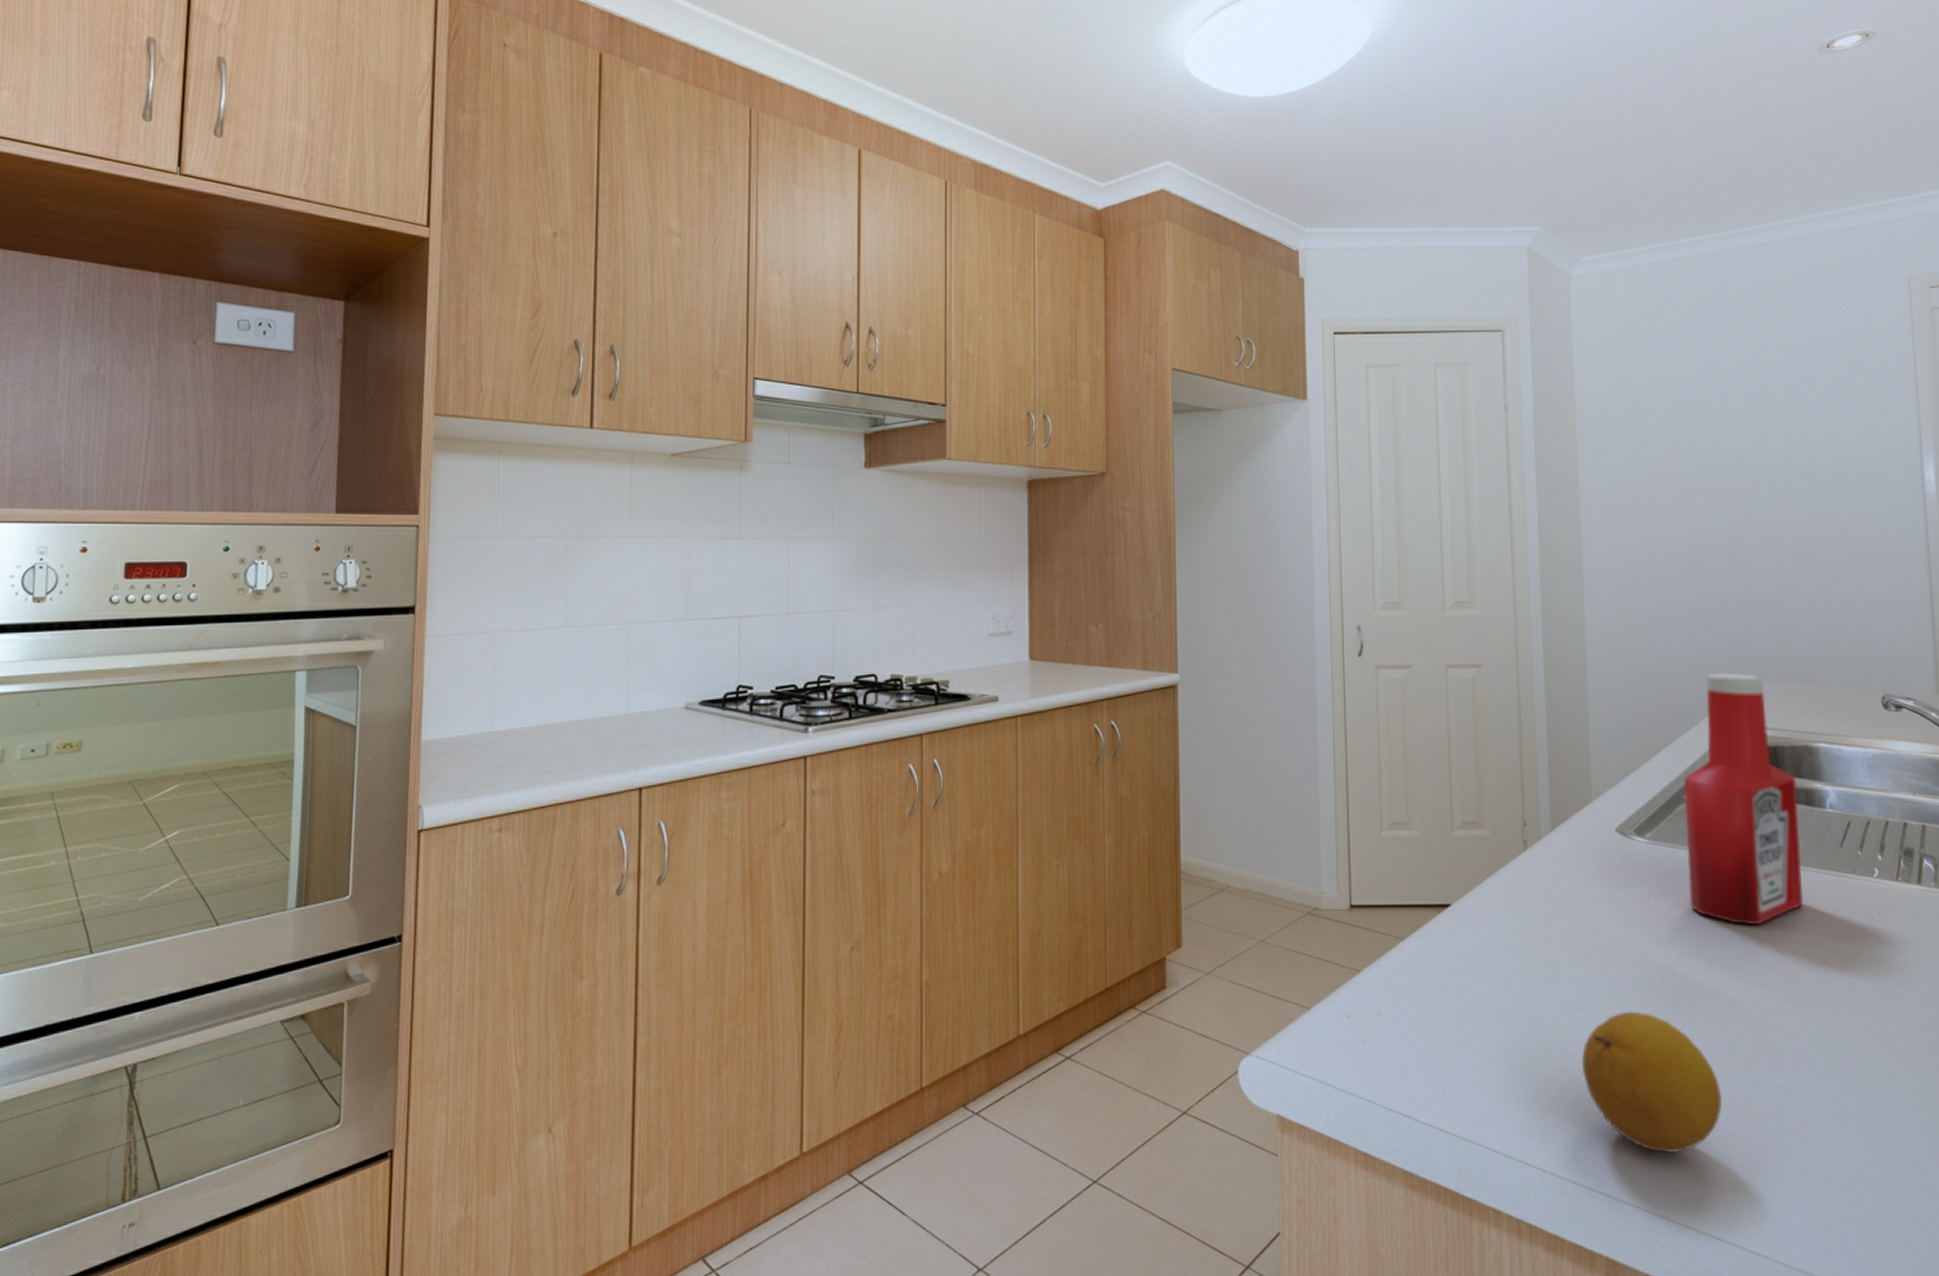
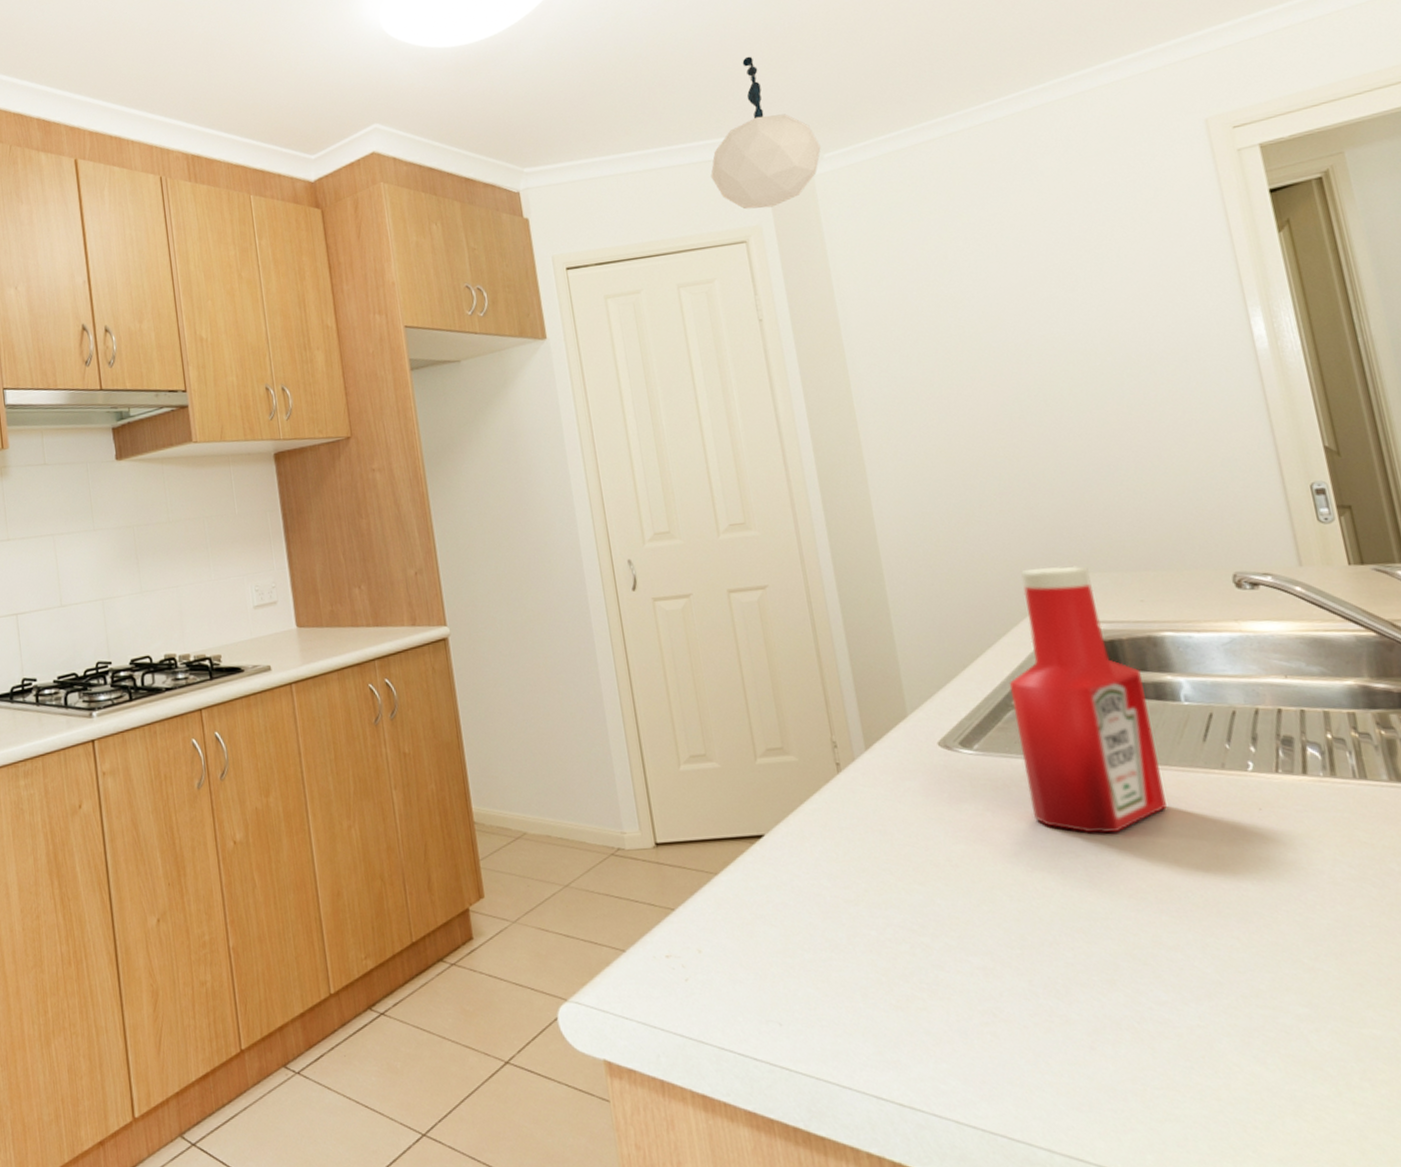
pendant light: none [1478,152,1579,301] -> present [710,56,821,210]
fruit: present [1582,1011,1723,1153] -> none [929,932,1100,1081]

